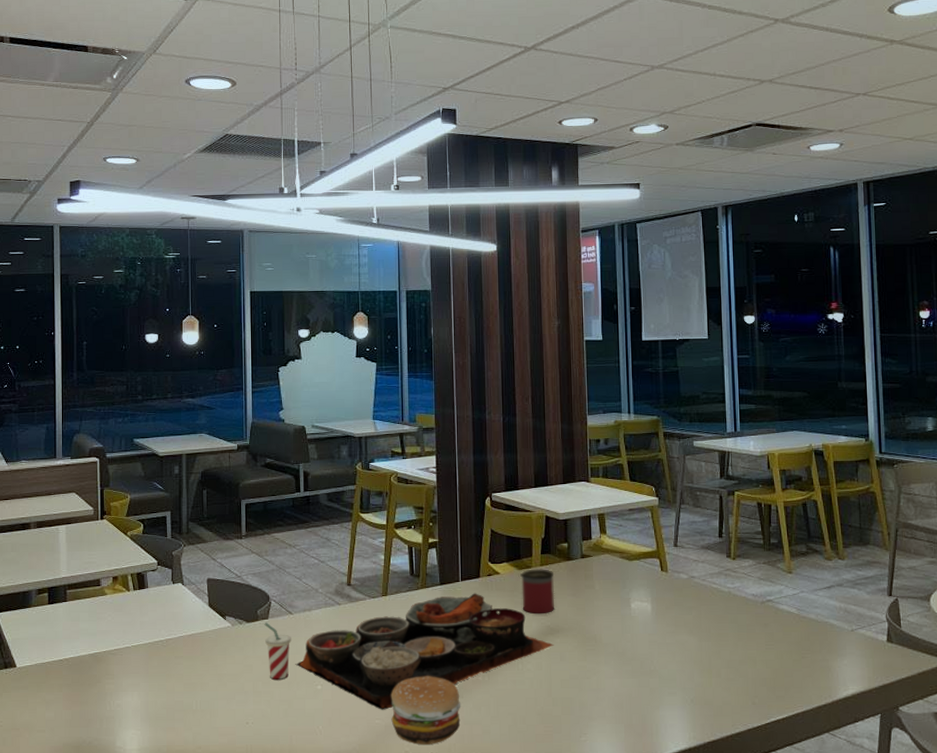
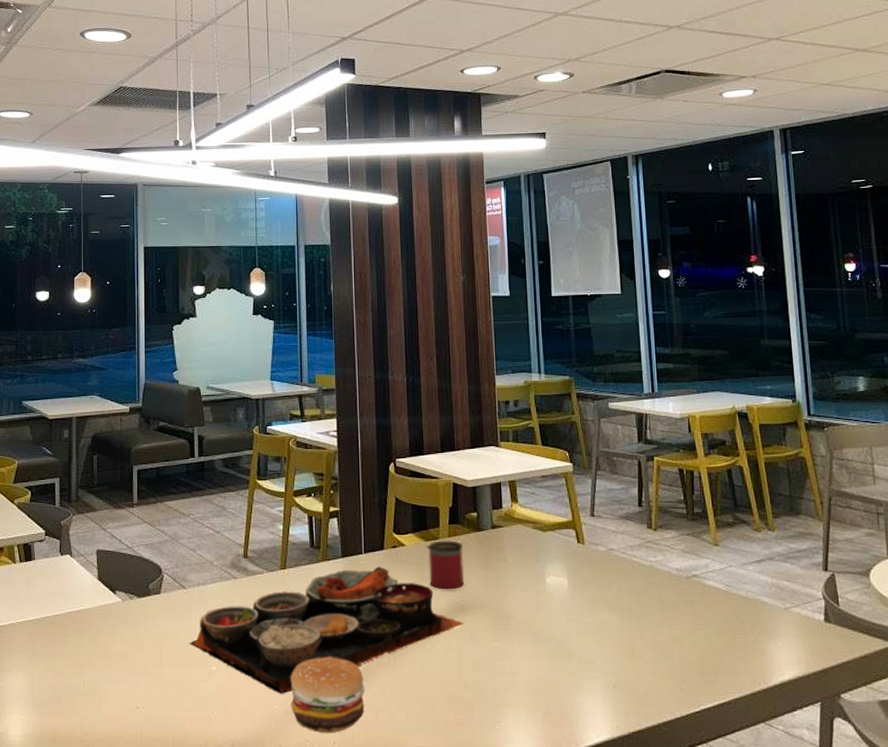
beverage cup: present [264,622,291,681] -> none [156,597,185,661]

